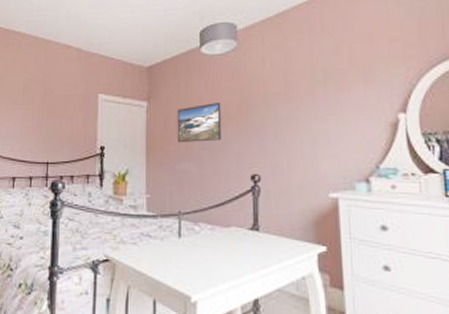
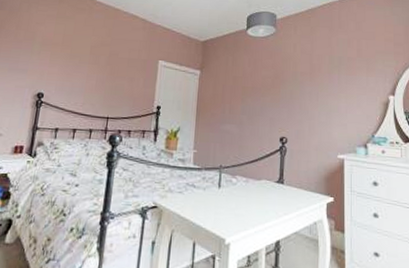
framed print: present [177,101,222,143] -> none [223,75,261,108]

